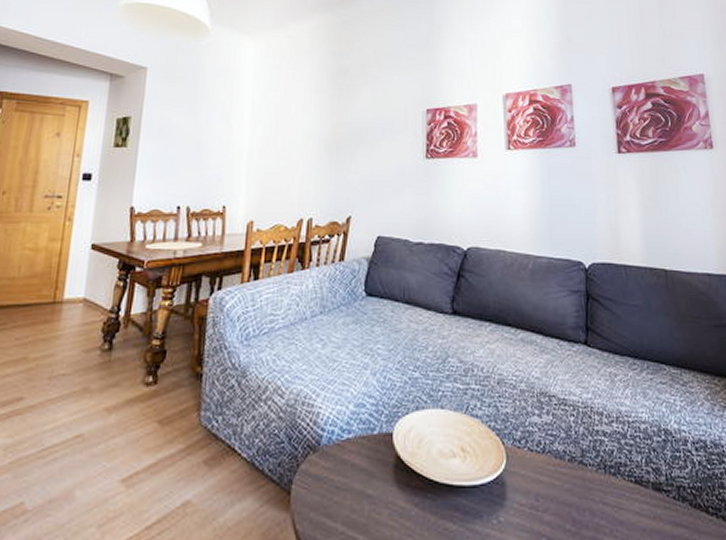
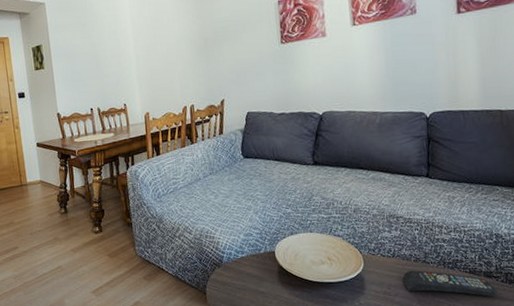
remote control: none [554,474,669,520] -> present [402,270,498,297]

